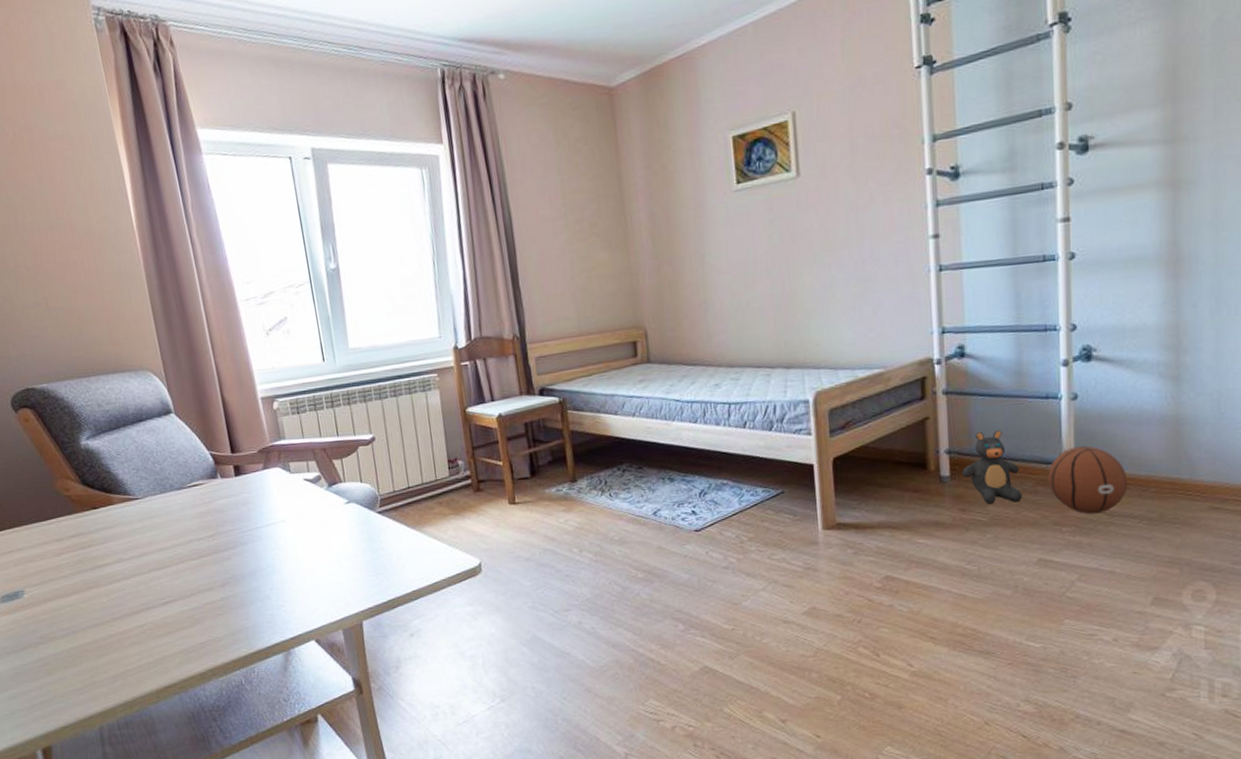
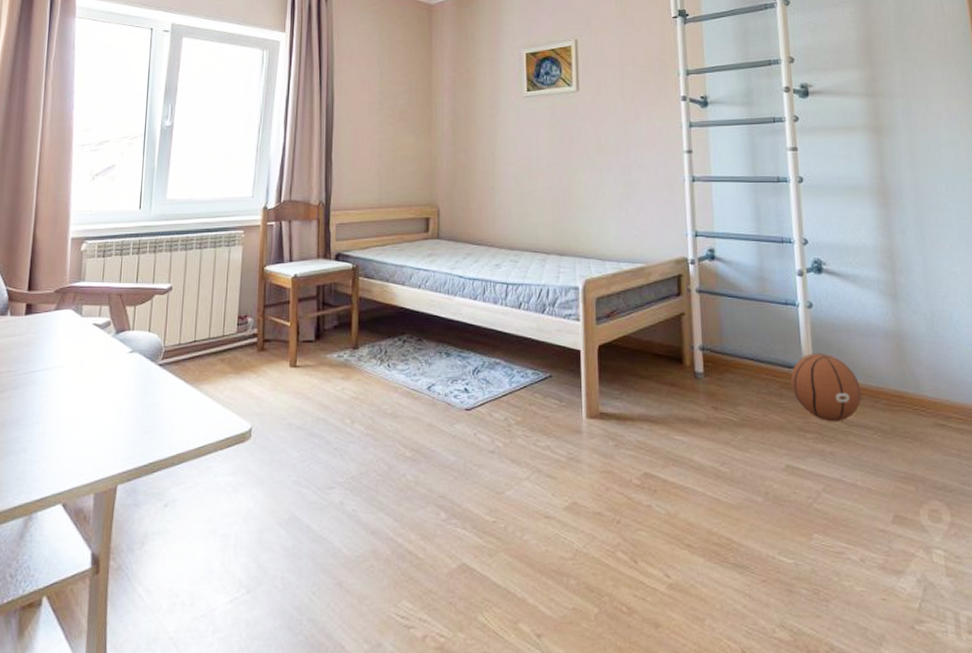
stuffed animal: present [962,431,1022,504] -> none [714,332,769,404]

